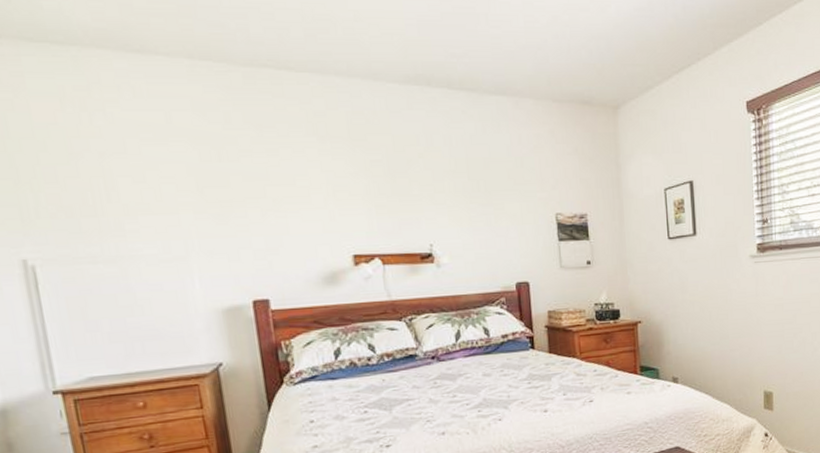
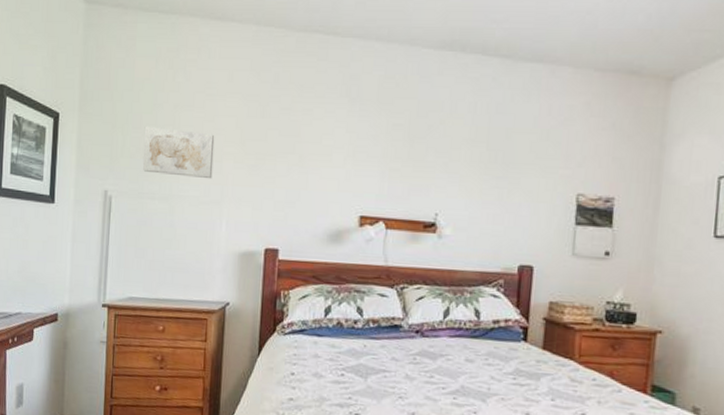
wall art: none [62,179,170,234] -> present [143,125,215,179]

